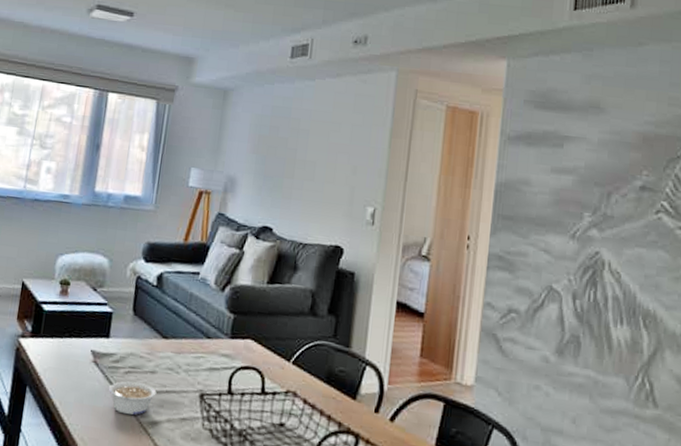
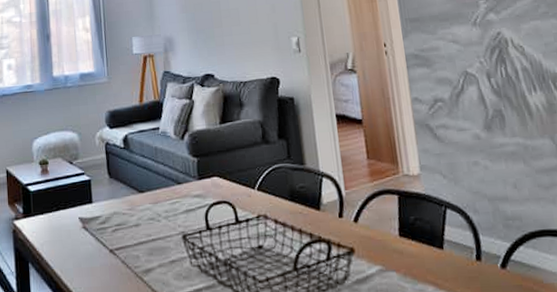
legume: present [108,381,157,416] -> none [101,237,144,269]

